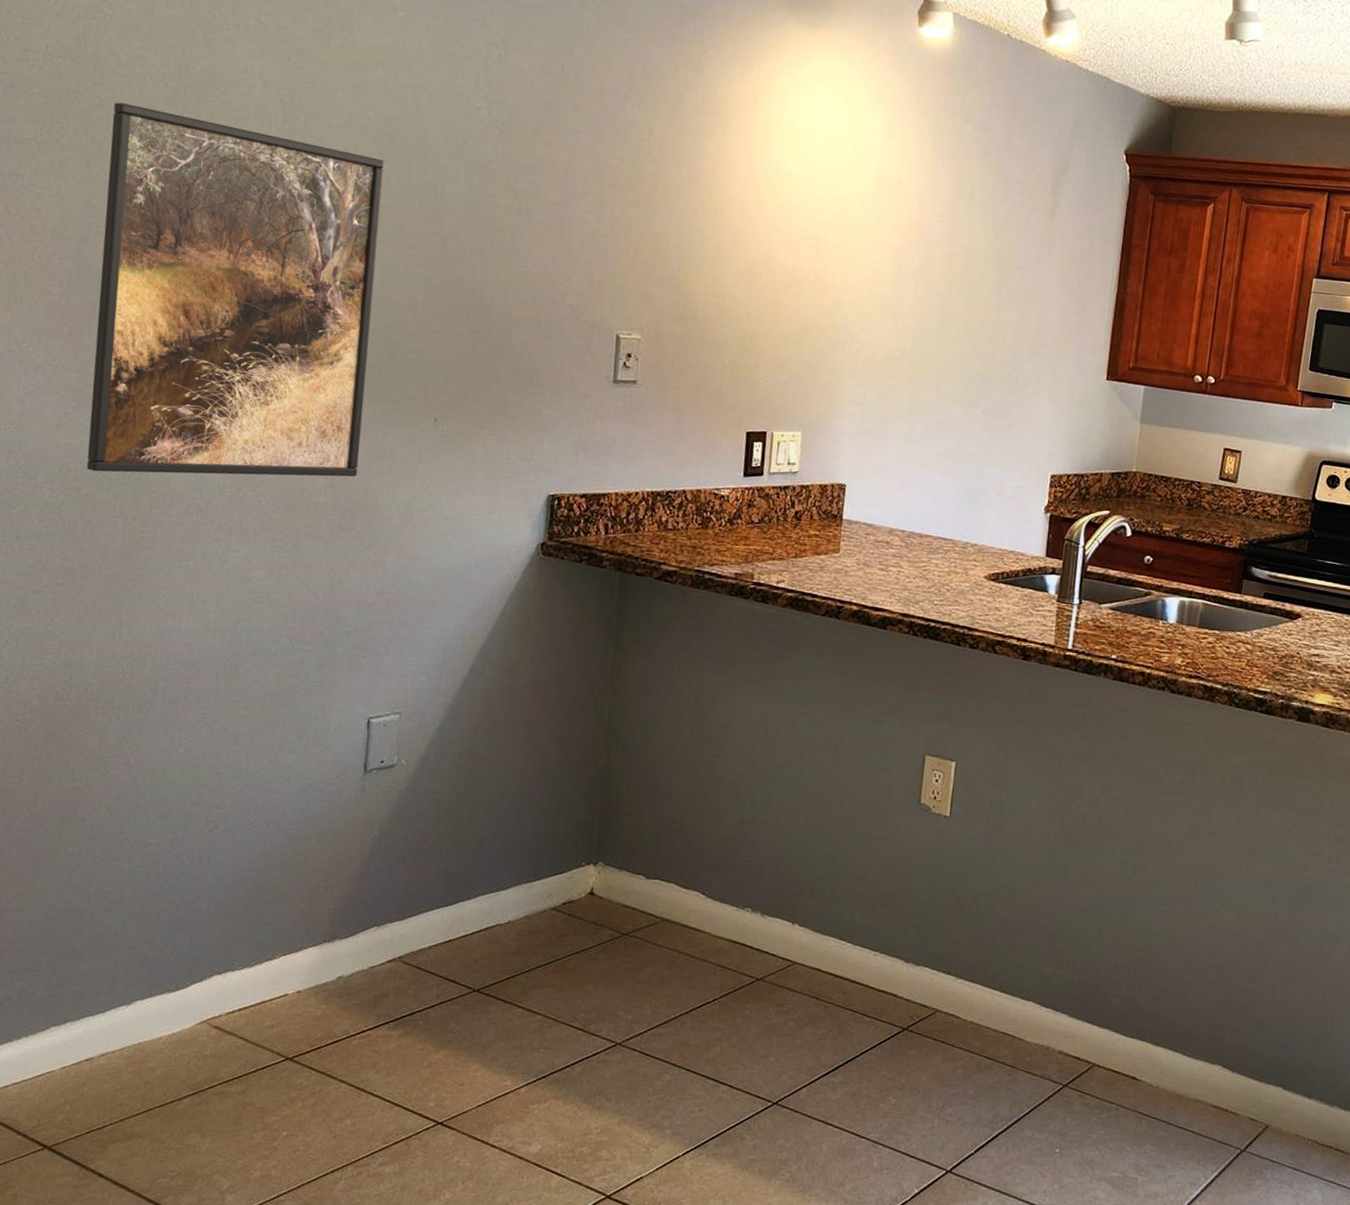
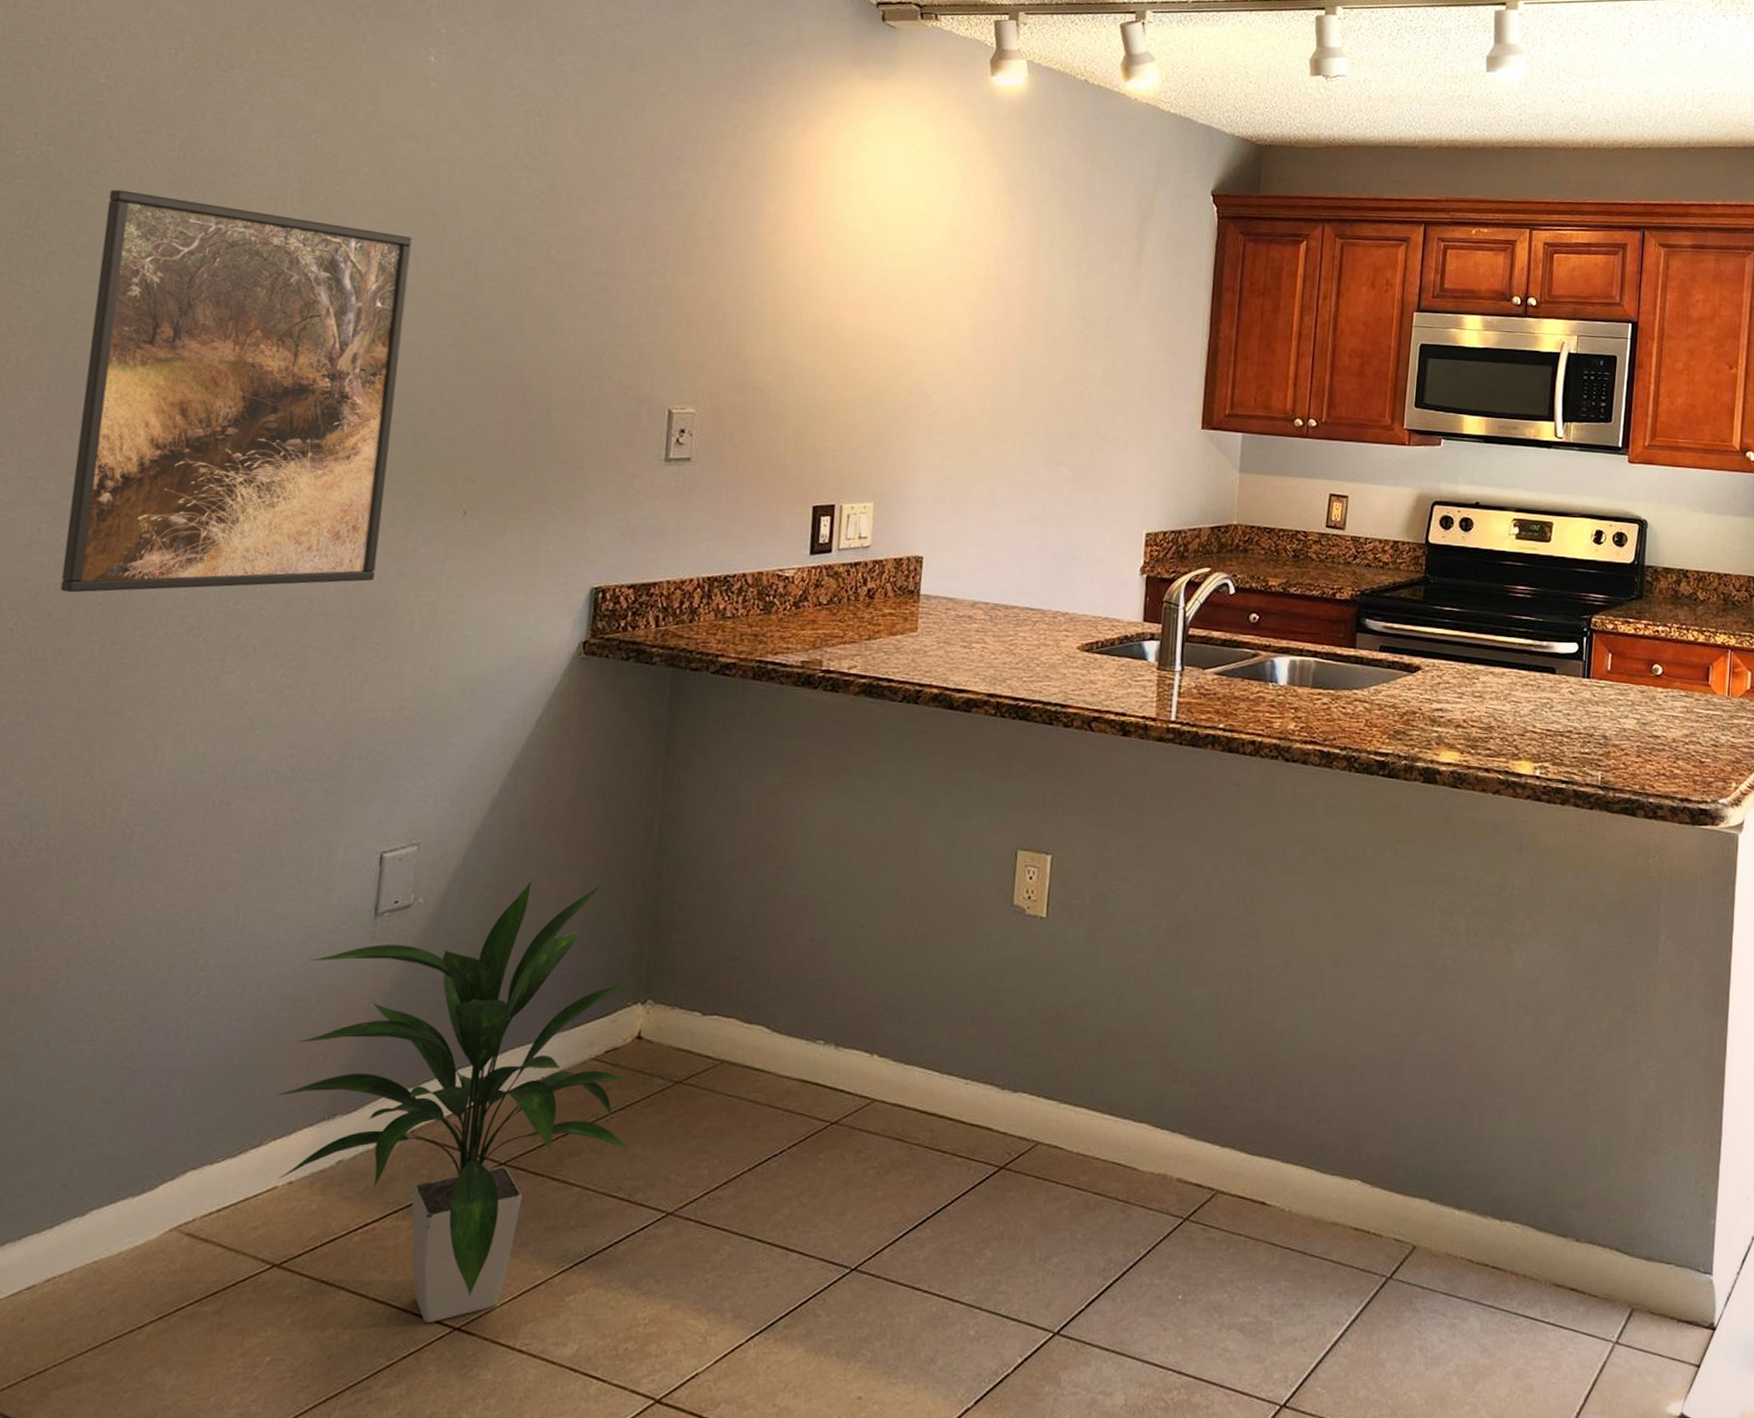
indoor plant: none [284,752,585,1116] -> present [275,881,631,1322]

